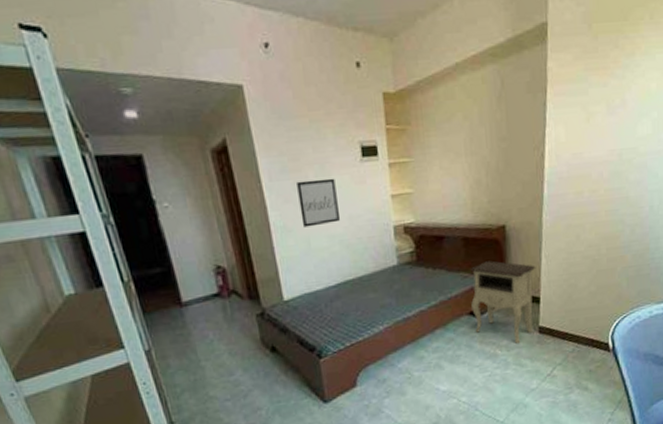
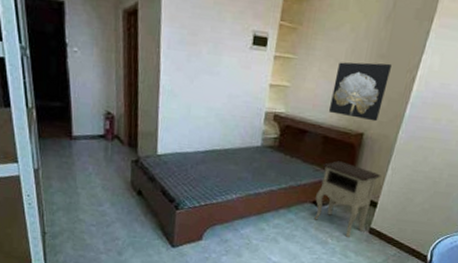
wall art: present [297,178,341,228] -> none [187,54,224,98]
wall art: none [459,144,517,212] -> present [329,62,392,122]

